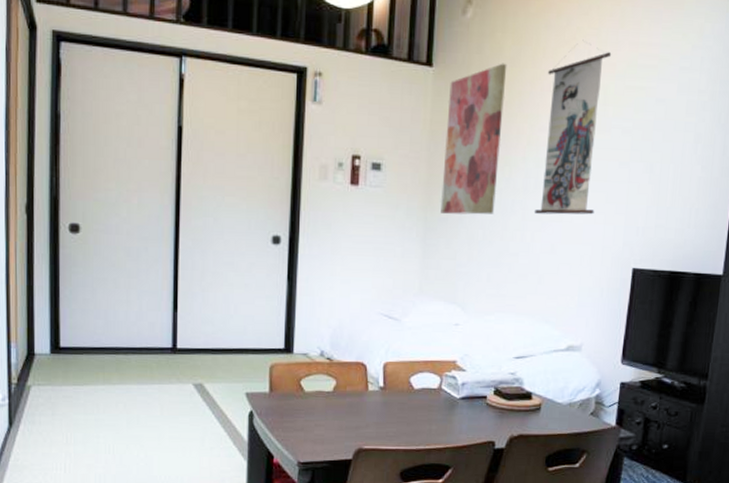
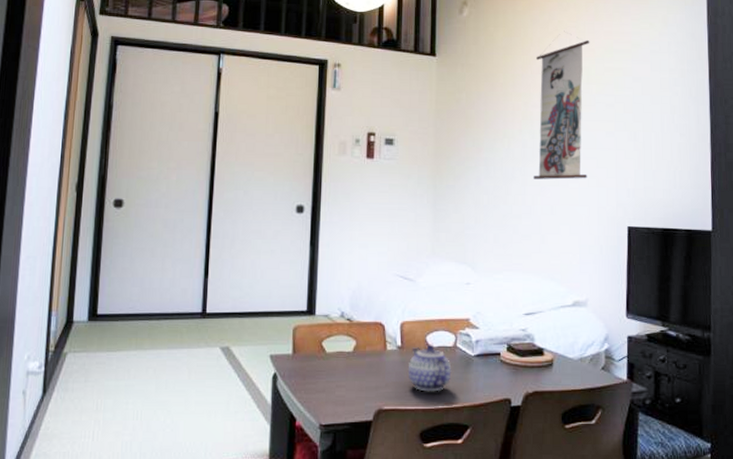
teapot: none [389,385,435,433] -> present [407,344,452,392]
wall art: present [441,63,507,215] -> none [448,51,500,182]

